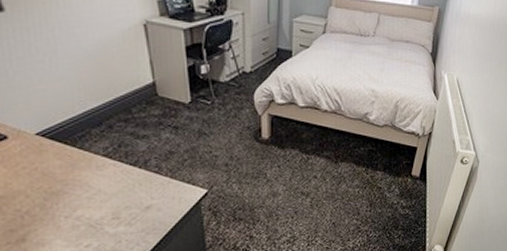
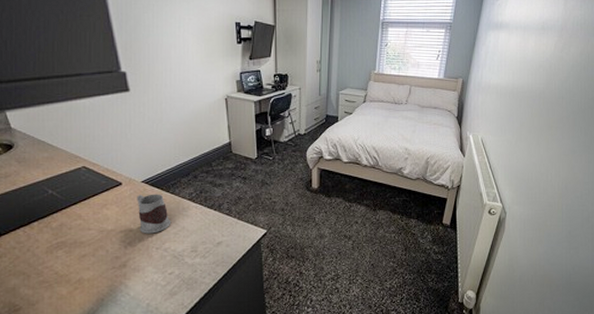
mug: none [31,149,83,200] -> present [137,194,172,234]

